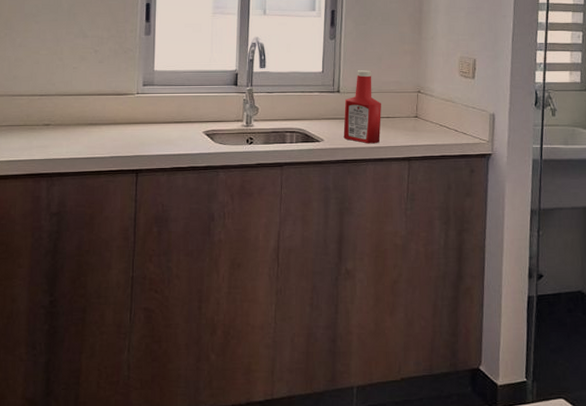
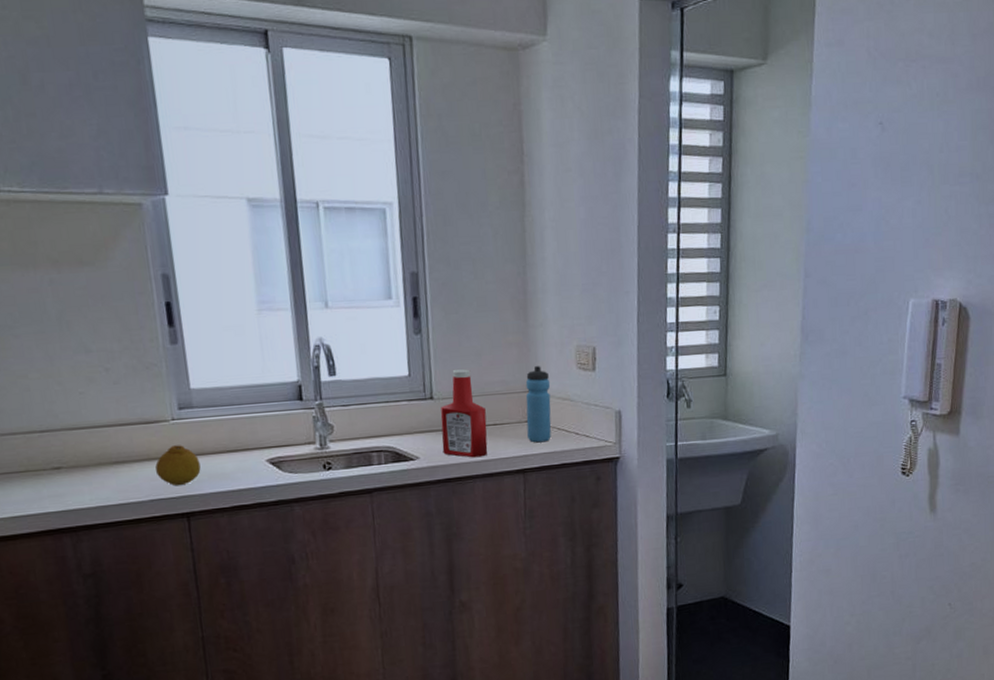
fruit: none [119,114,152,147] -> present [155,445,201,486]
water bottle: none [414,71,437,136] -> present [525,366,552,443]

